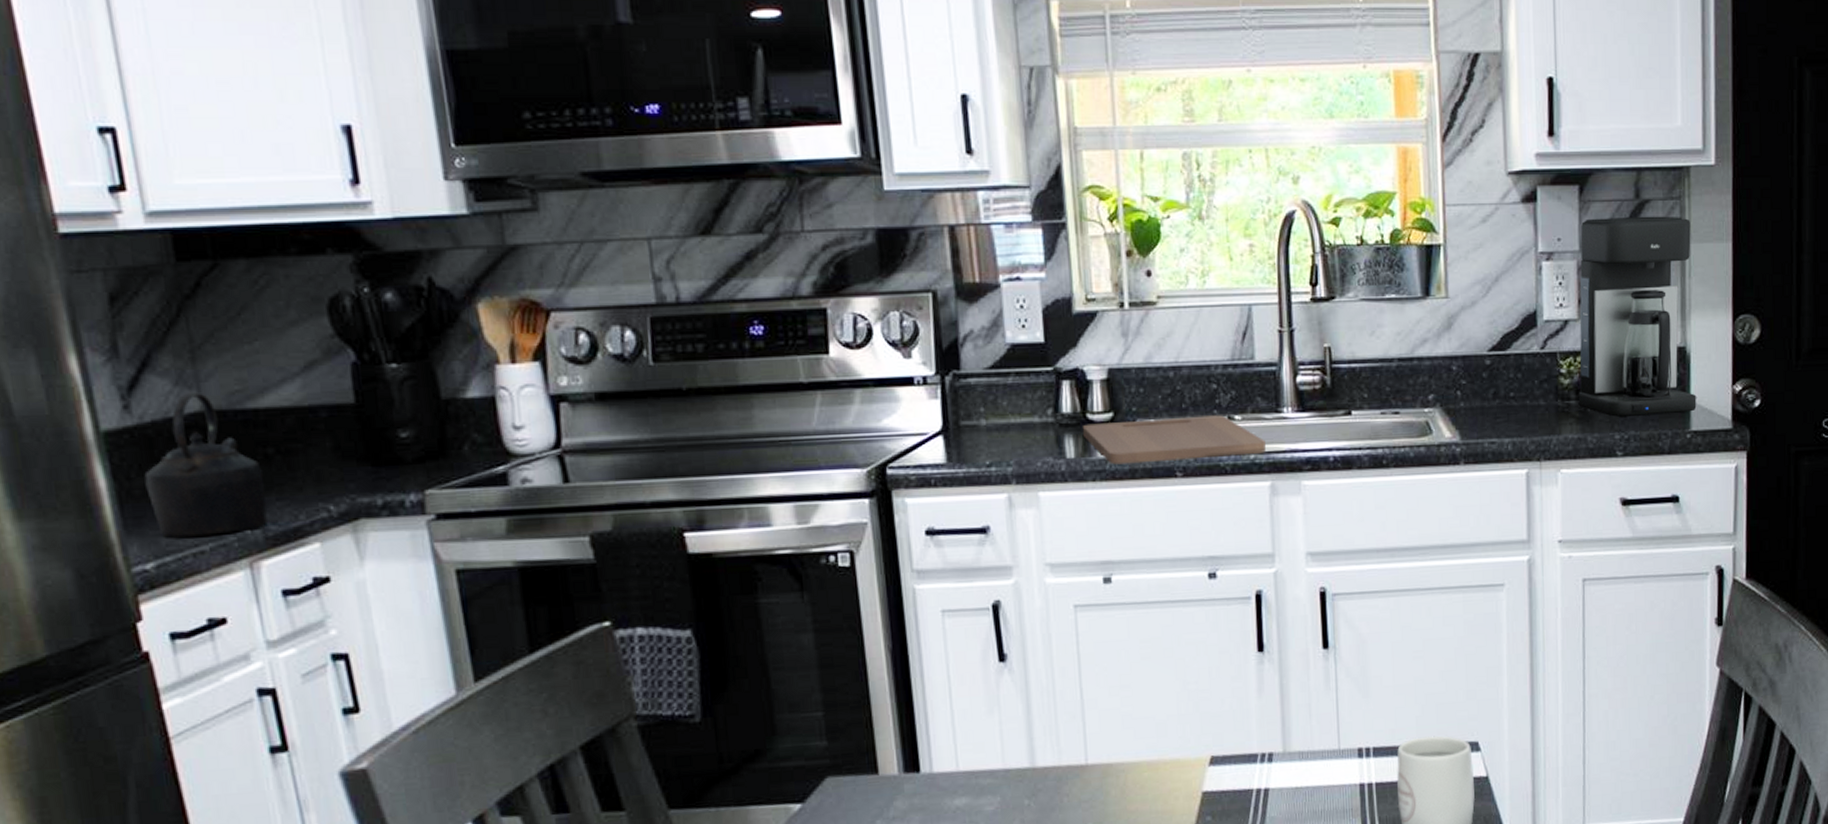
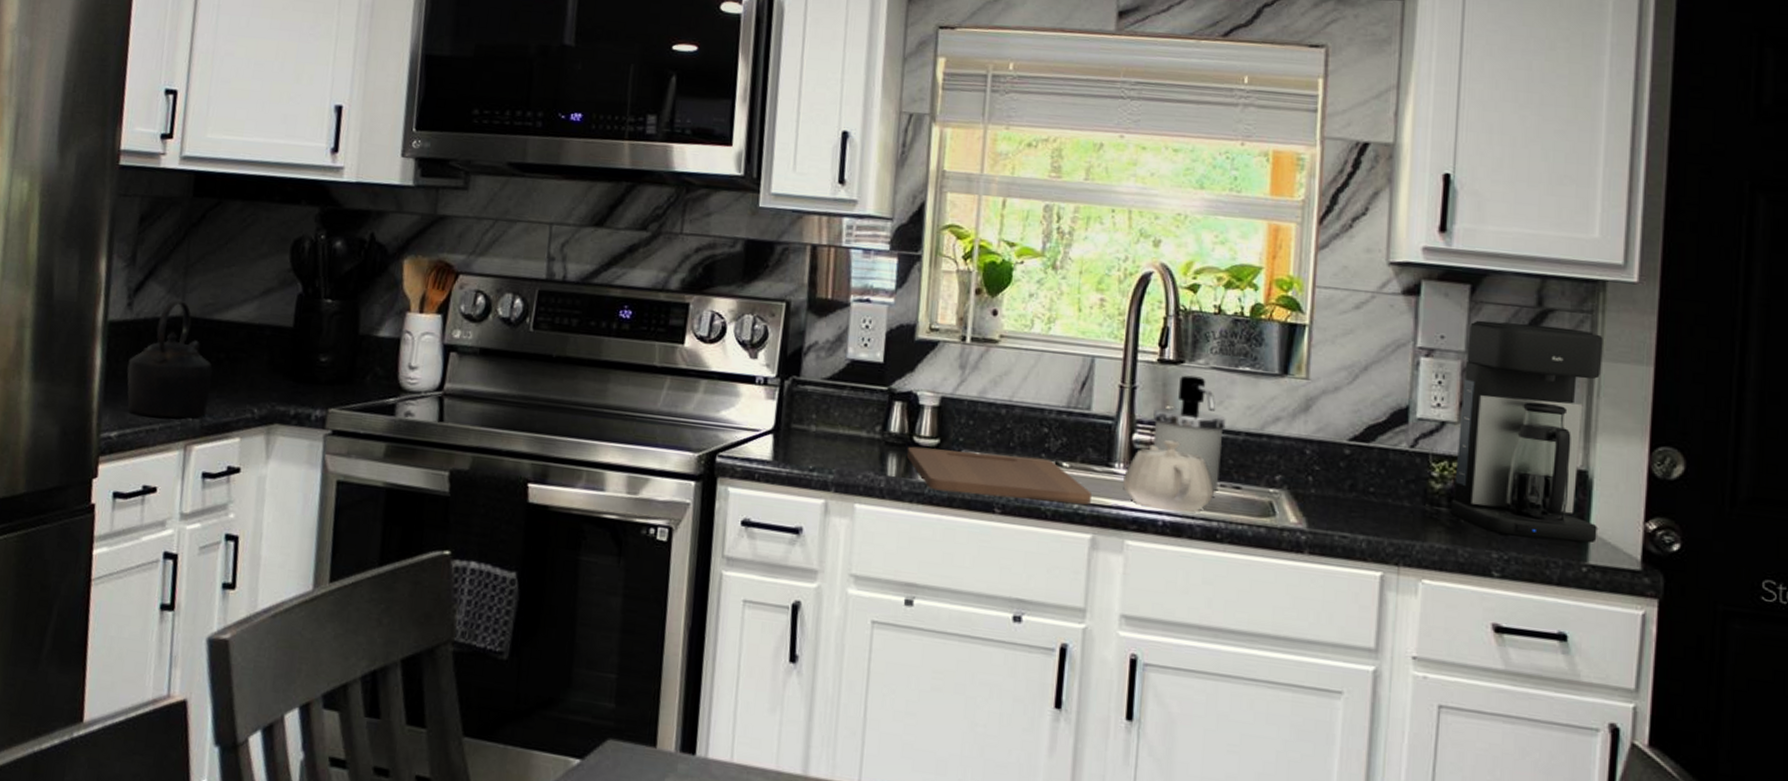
teapot: none [1292,376,1376,447] -> present [1122,439,1214,513]
soap dispenser: none [1313,310,1380,420] -> present [1153,375,1226,491]

